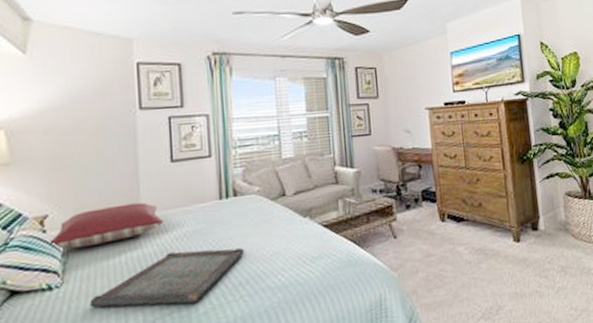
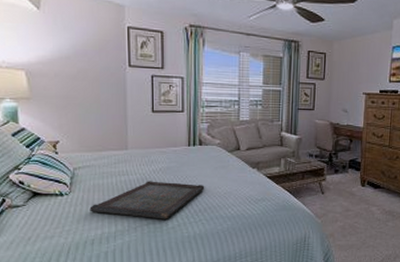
pillow: present [51,202,164,249] -> none [61,140,145,169]

